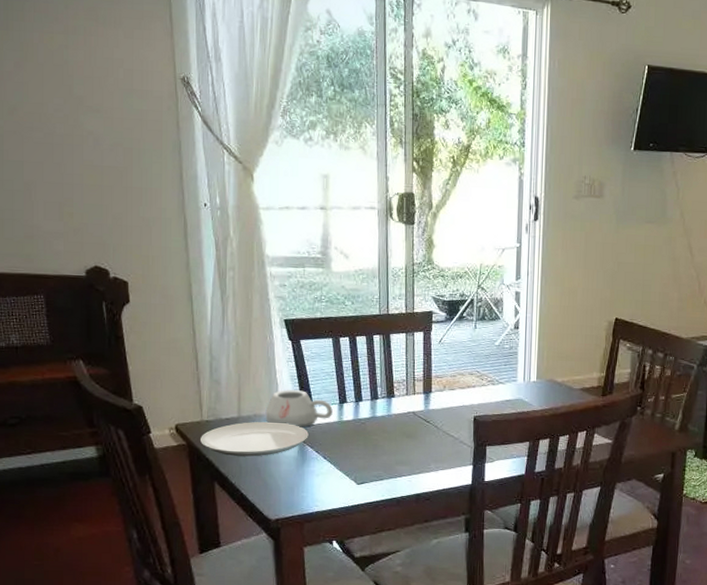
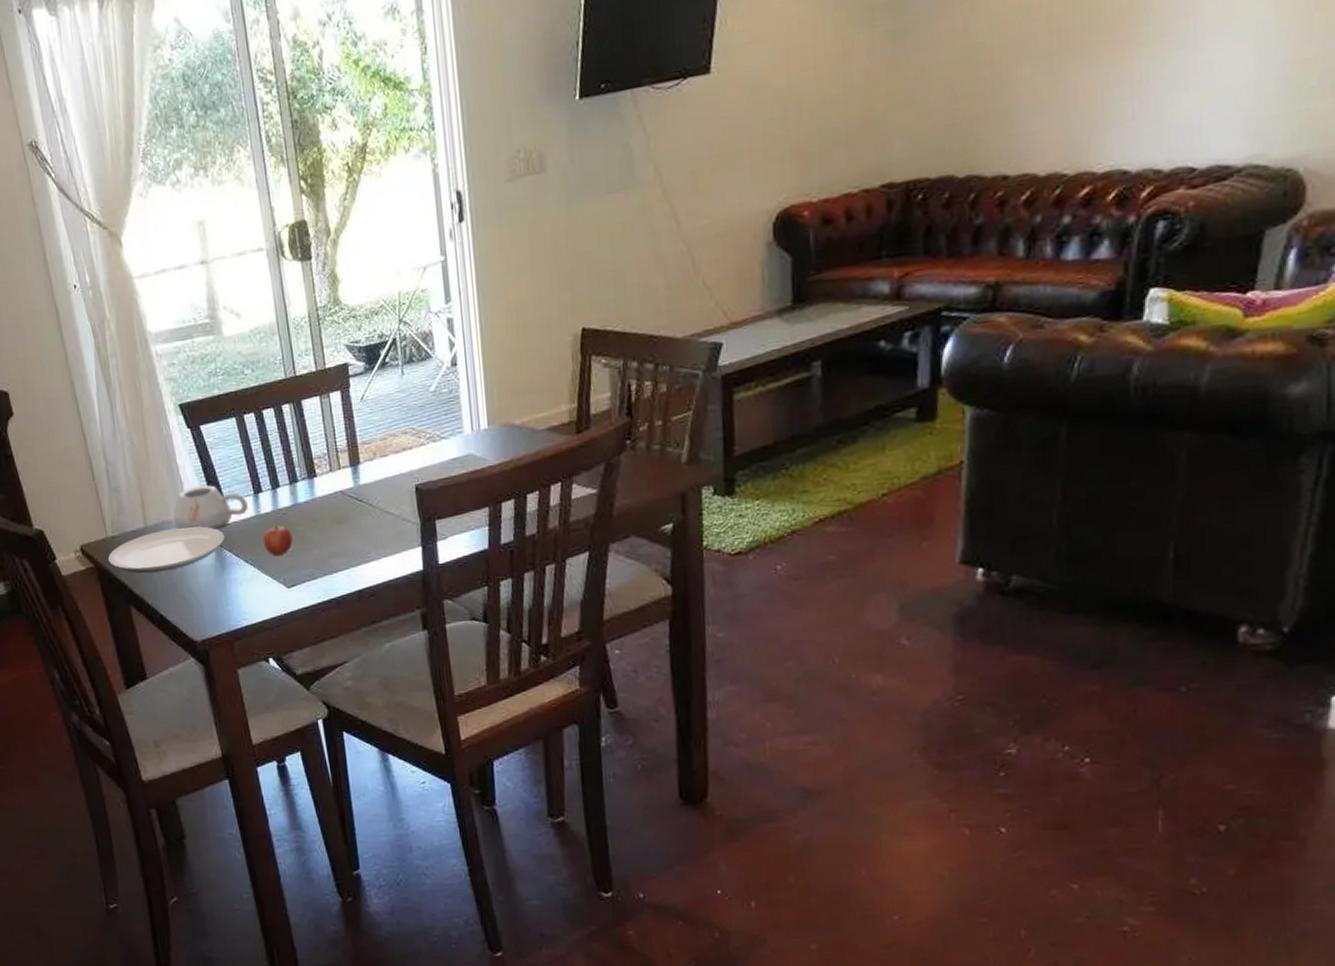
fruit: none [341,432,367,456] -> present [262,525,293,555]

